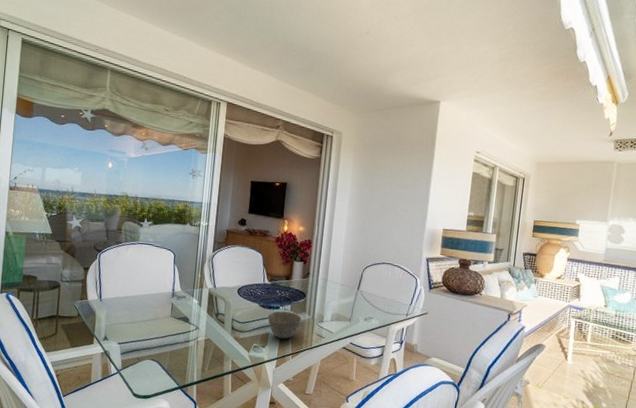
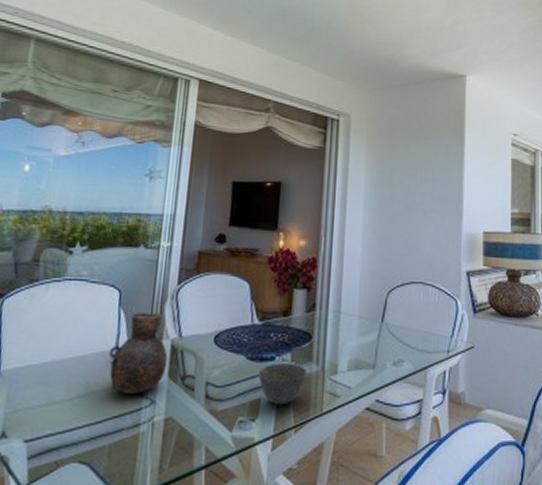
vase: none [168,269,207,322] -> present [109,313,168,393]

